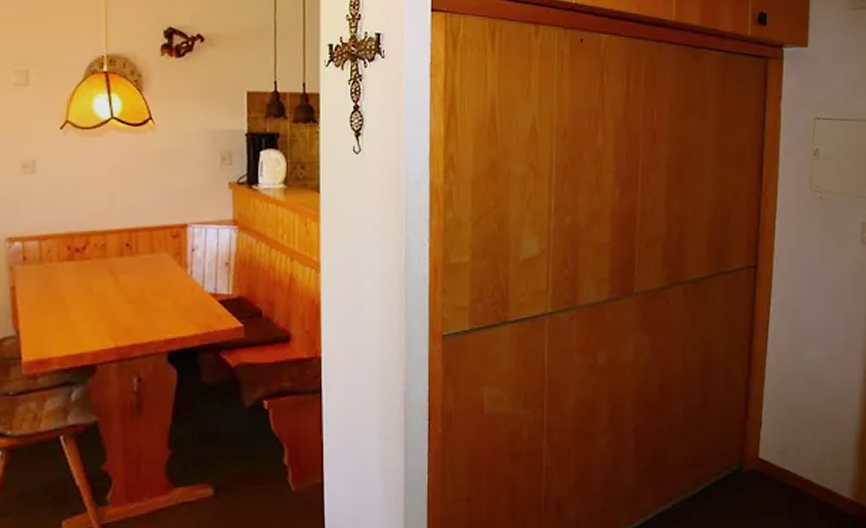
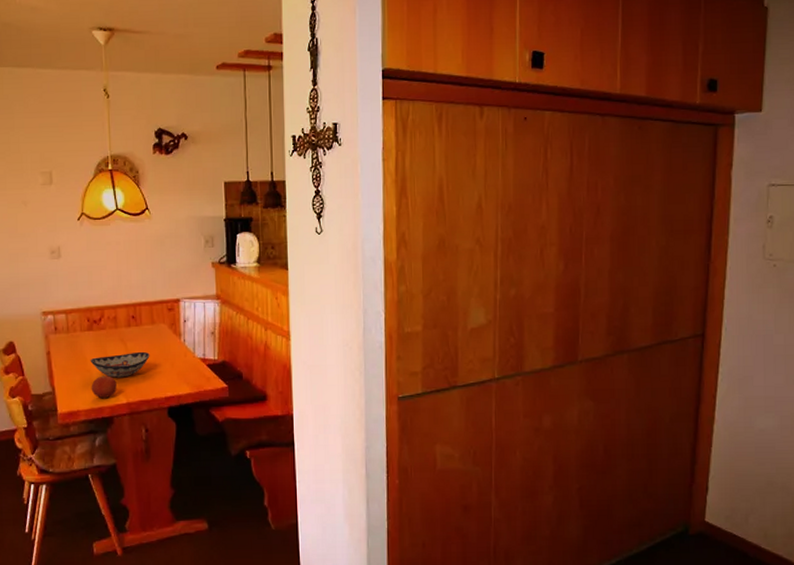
fruit: none [68,315,102,342] -> present [91,375,117,398]
decorative bowl: none [69,285,147,318] -> present [90,351,150,378]

